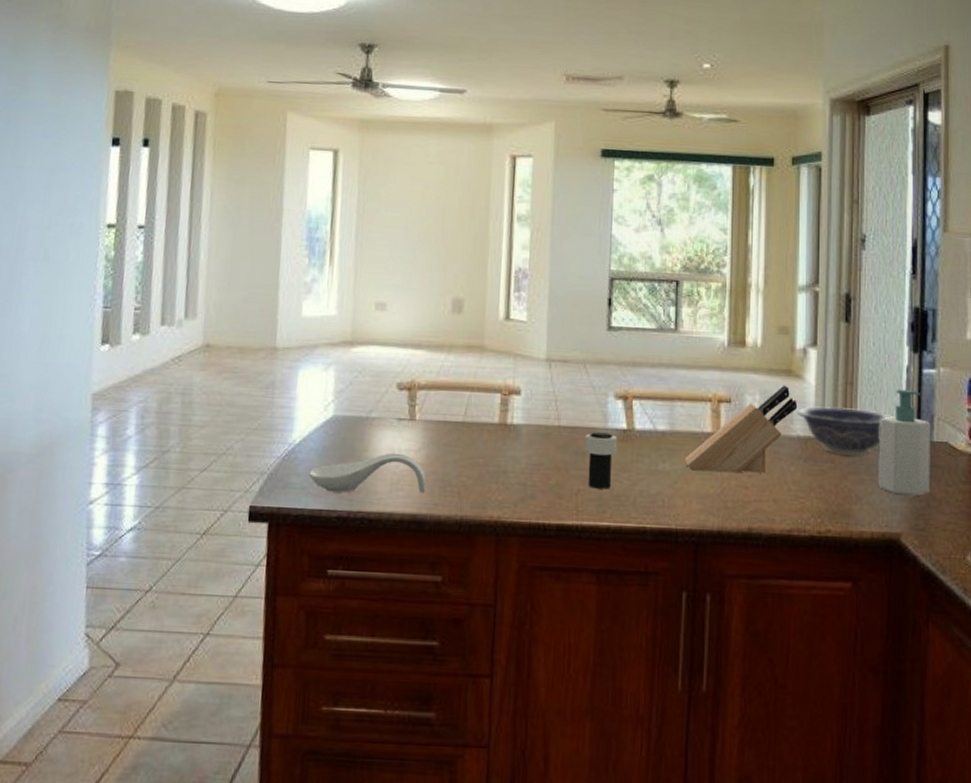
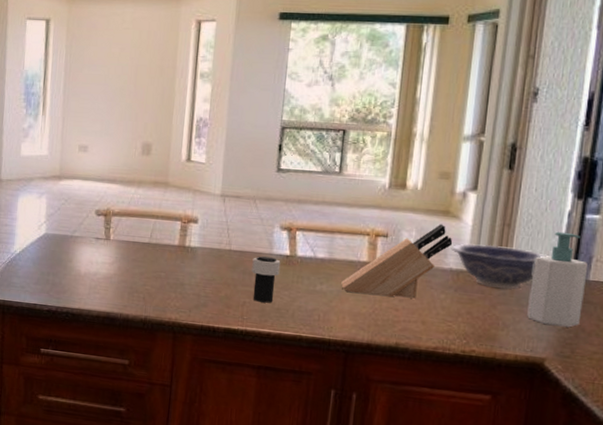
spoon rest: present [309,452,426,493] -> none [27,264,118,296]

